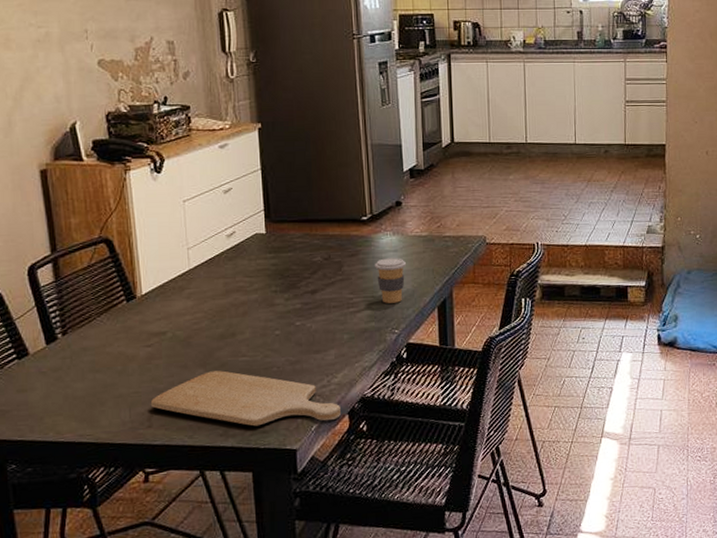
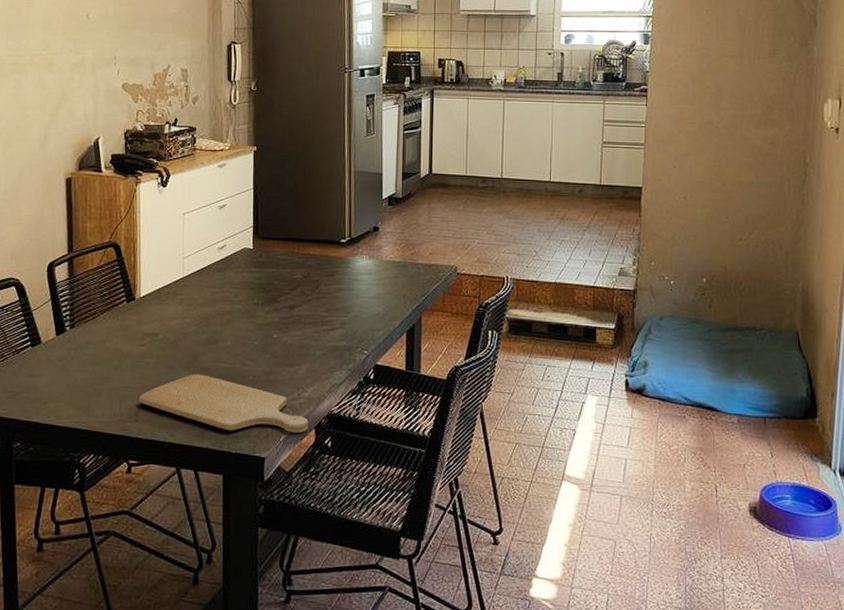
coffee cup: present [375,258,407,303] -> none [350,280,380,325]

